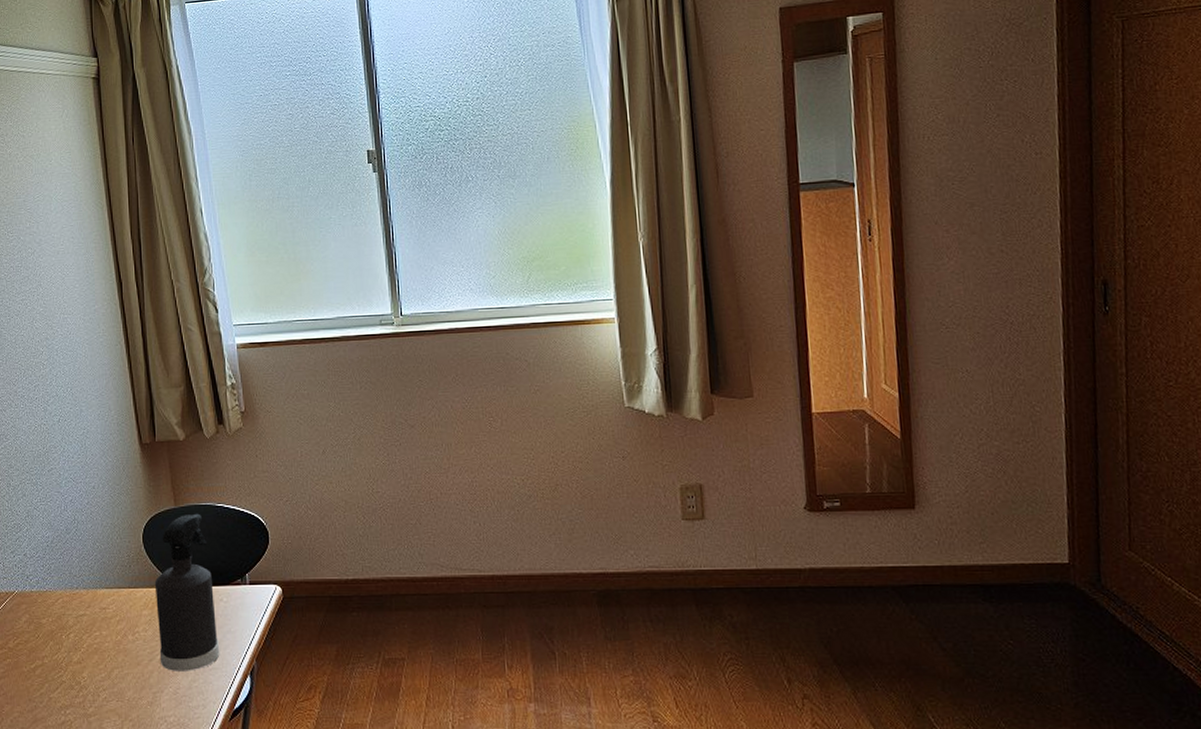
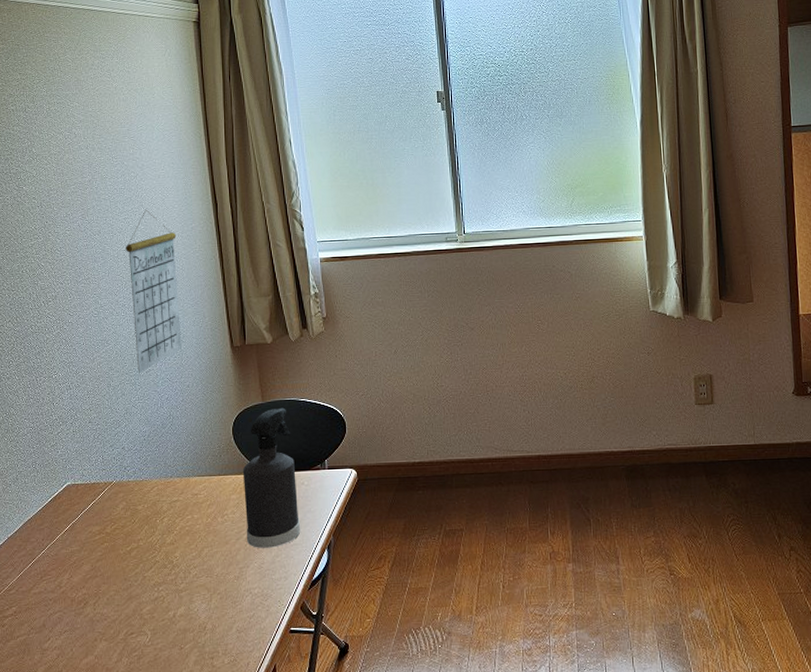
calendar: none [23,289,86,472] -> present [125,209,182,373]

